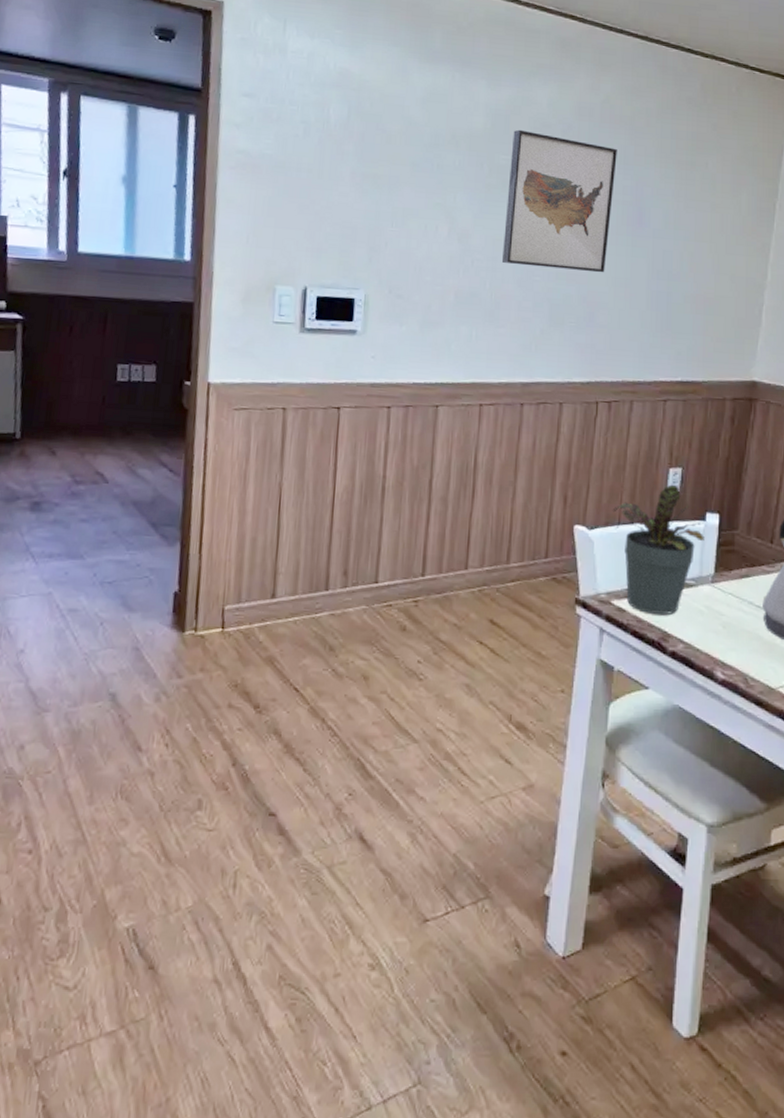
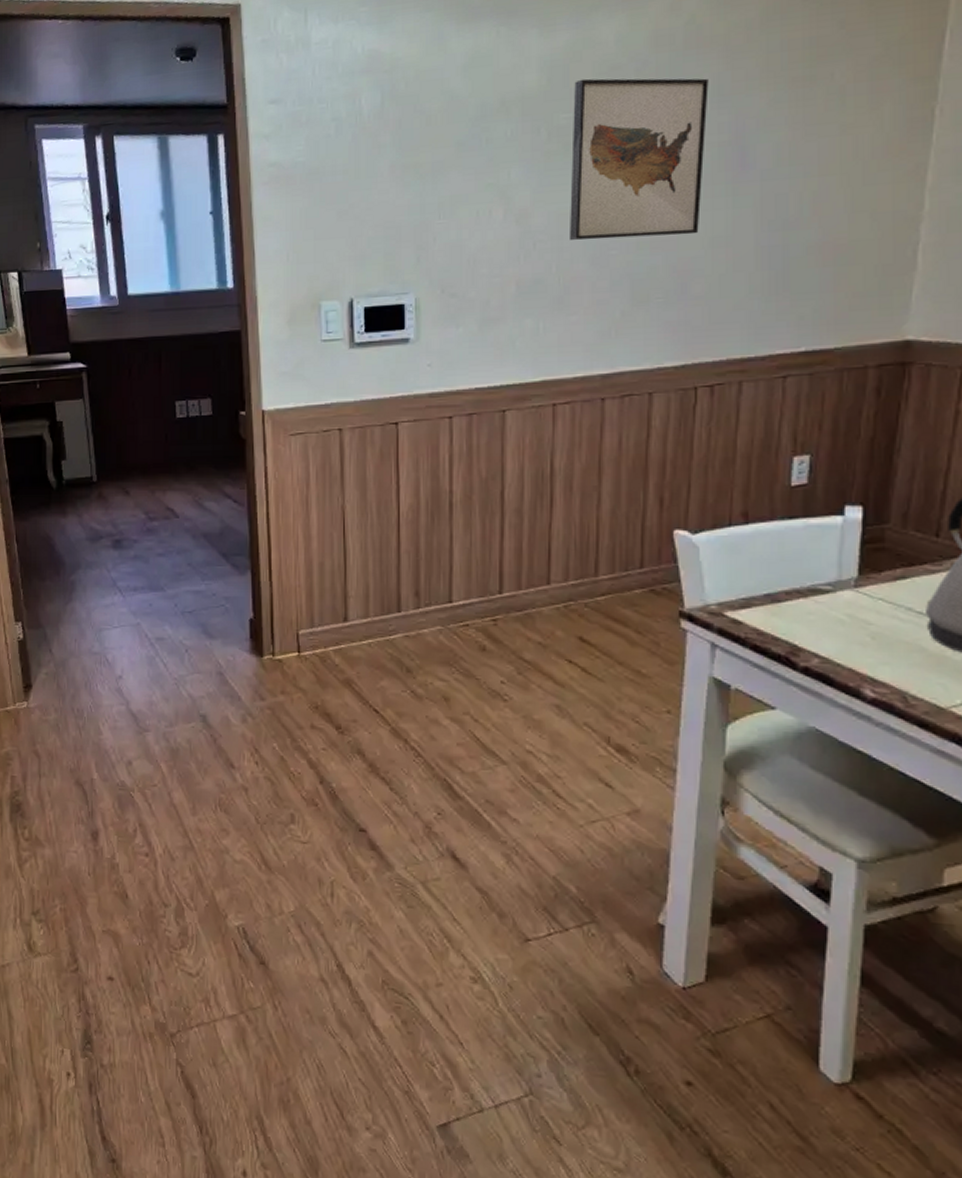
potted plant: present [613,484,705,615] -> none [722,475,843,626]

